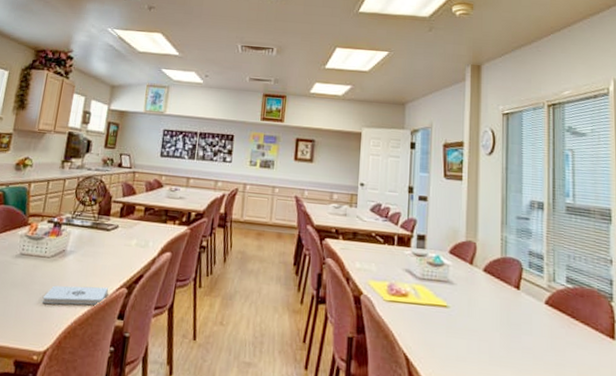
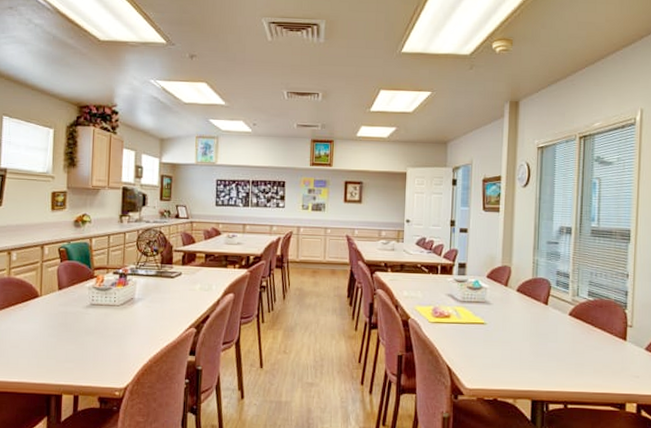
notepad: present [43,285,108,305] -> none [118,328,178,347]

